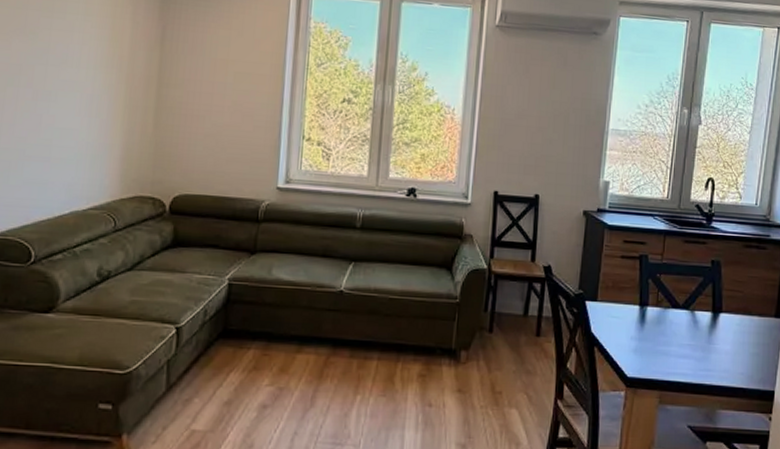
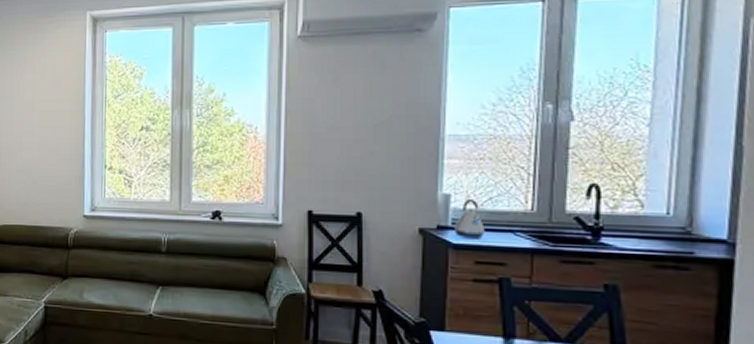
kettle: none [610,185,633,222] -> present [455,198,485,239]

